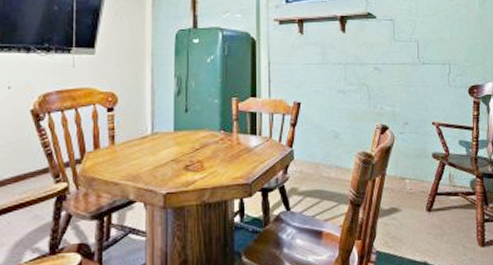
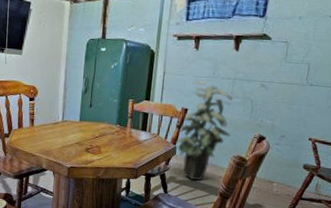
indoor plant: none [292,68,351,188] -> present [176,79,233,180]

